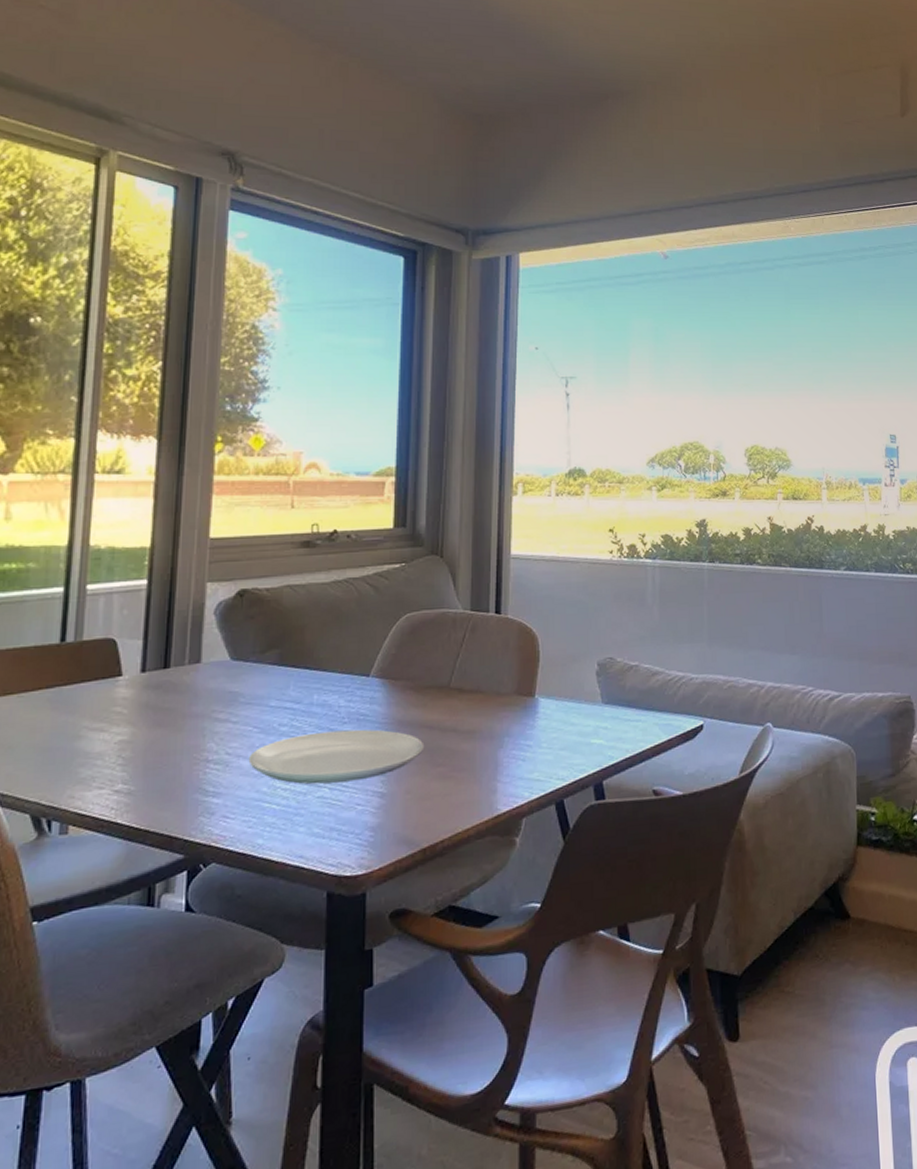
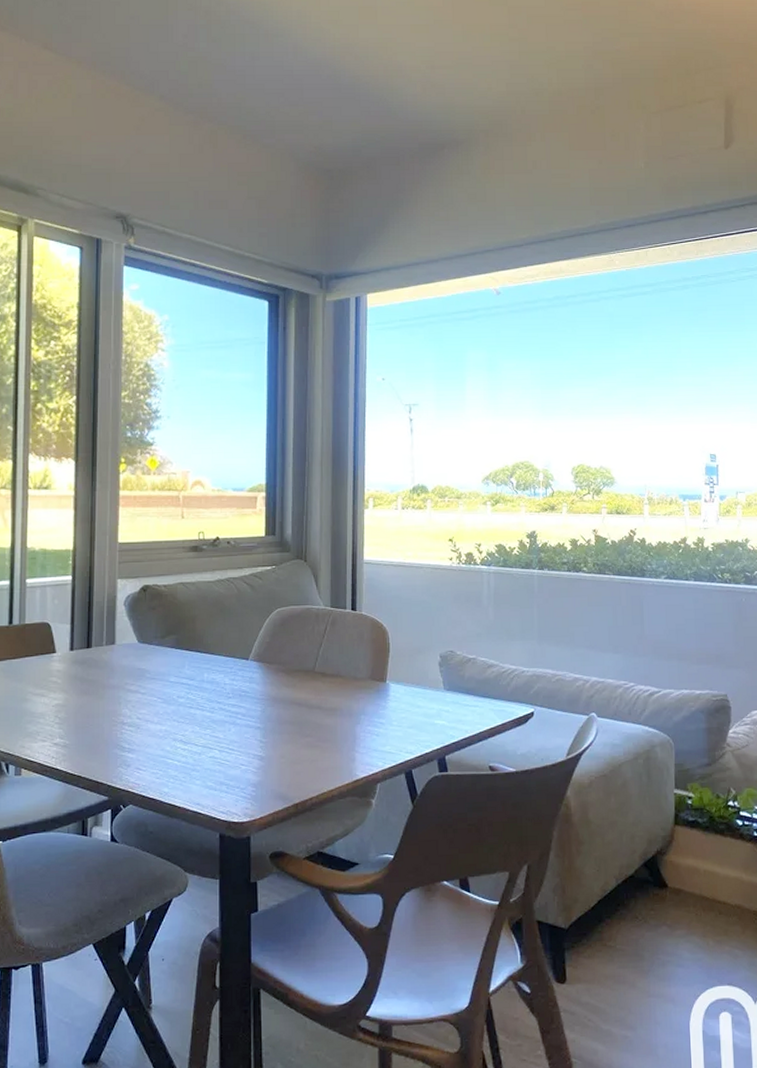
plate: present [248,729,425,784] -> none [154,703,295,746]

